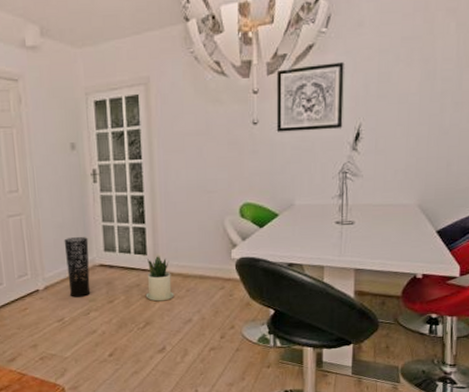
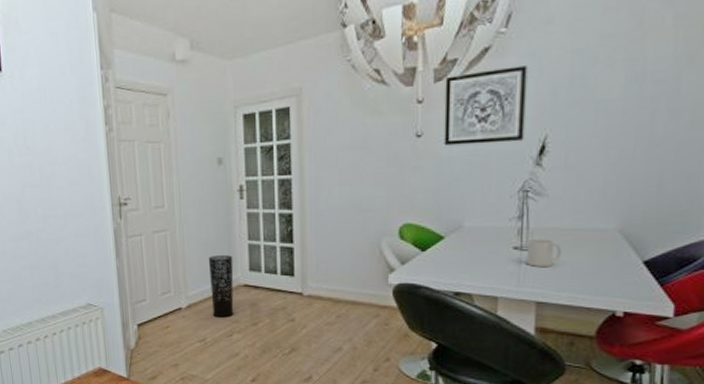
planter: present [145,256,174,302] -> none [292,278,323,327]
mug: none [346,214,374,239] -> present [526,239,562,268]

